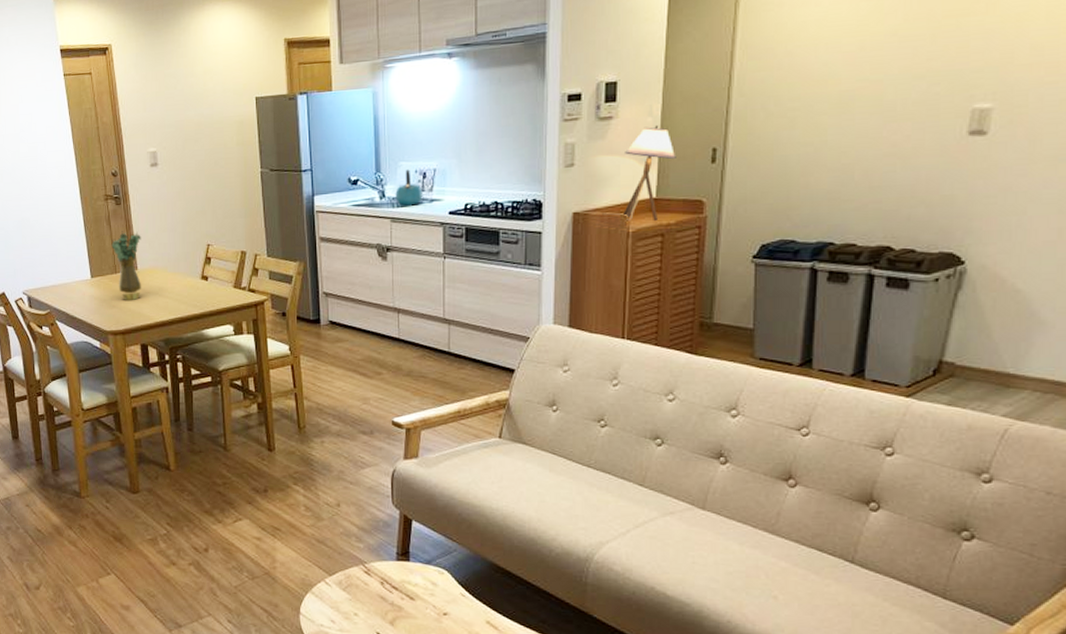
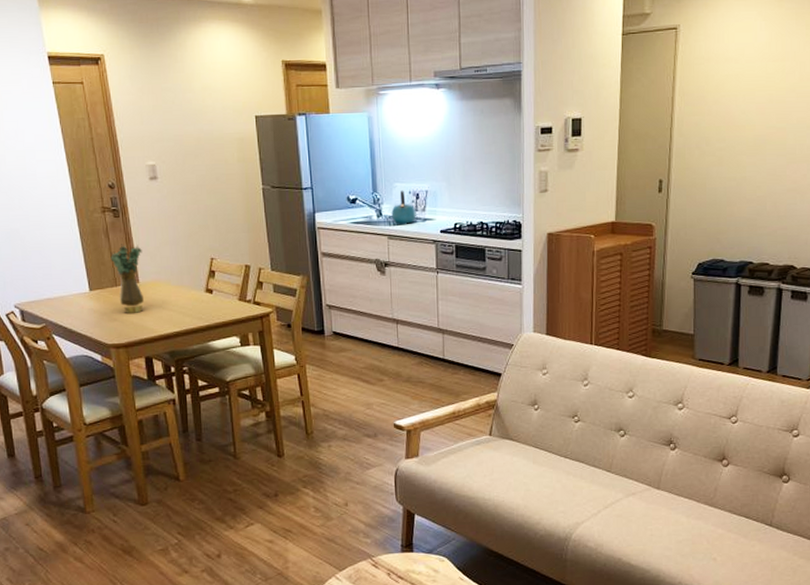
table lamp: present [623,124,676,222] -> none [589,157,631,242]

